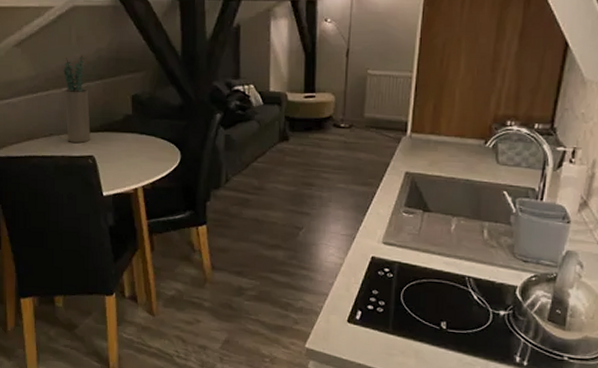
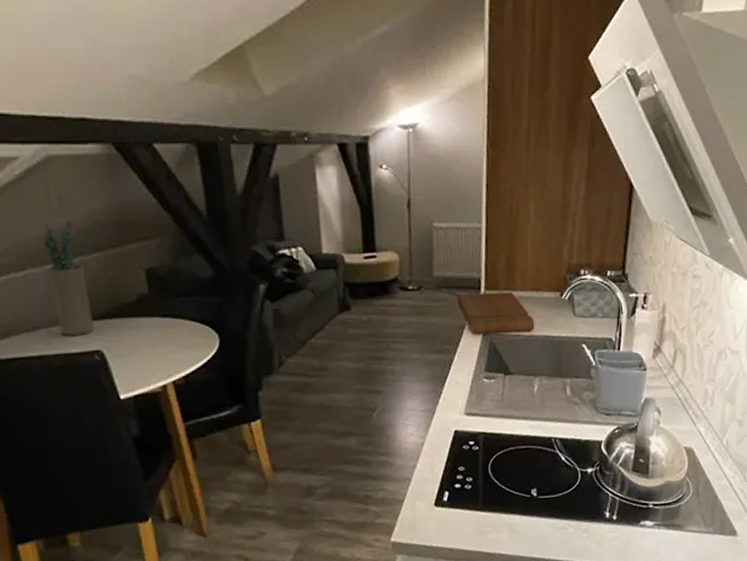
cutting board: none [384,135,457,174] -> present [457,292,535,334]

